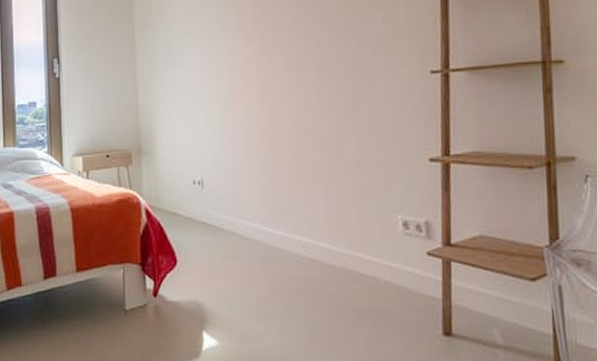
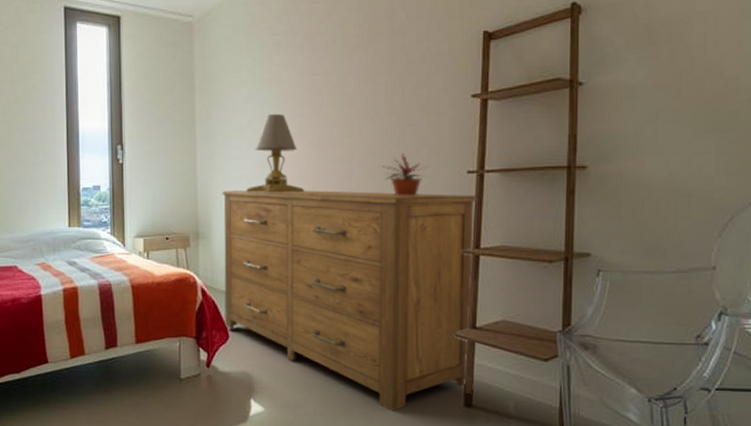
dresser: none [165,96,445,343] -> present [222,190,478,412]
lamp: none [191,18,254,103] -> present [247,113,305,193]
potted plant: none [336,55,386,101] -> present [382,154,427,196]

